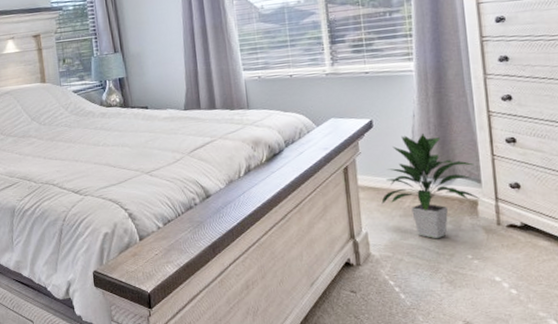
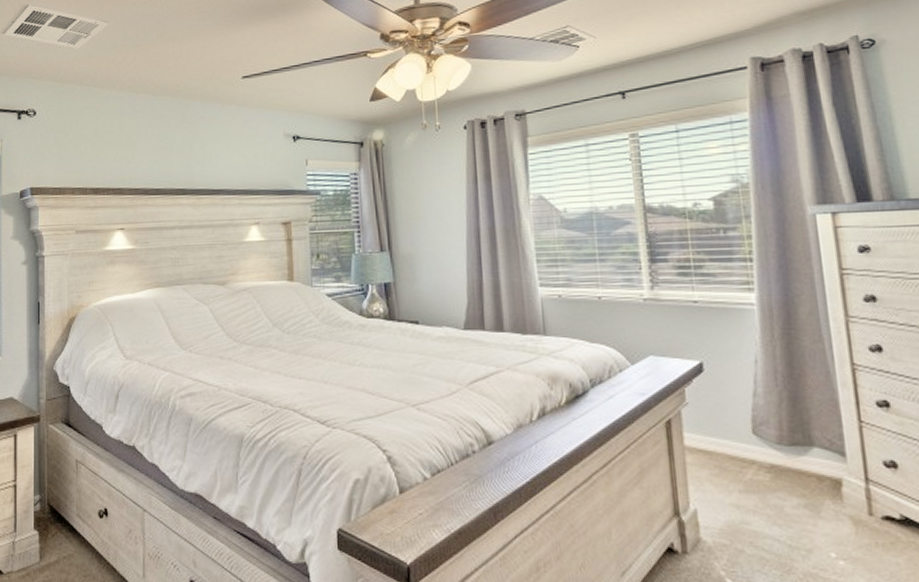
indoor plant: present [381,134,481,239] -> none [715,386,846,527]

